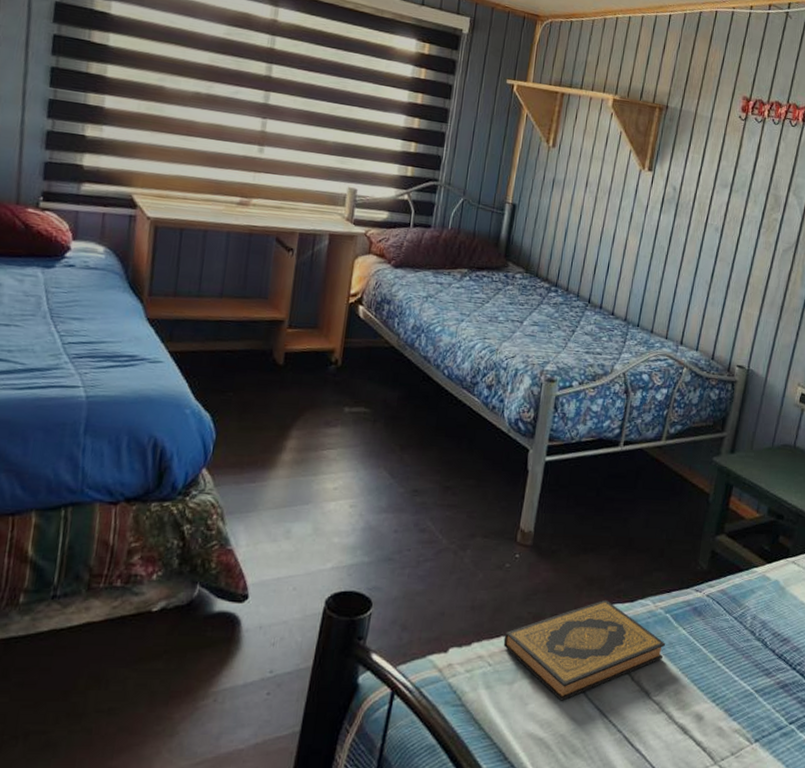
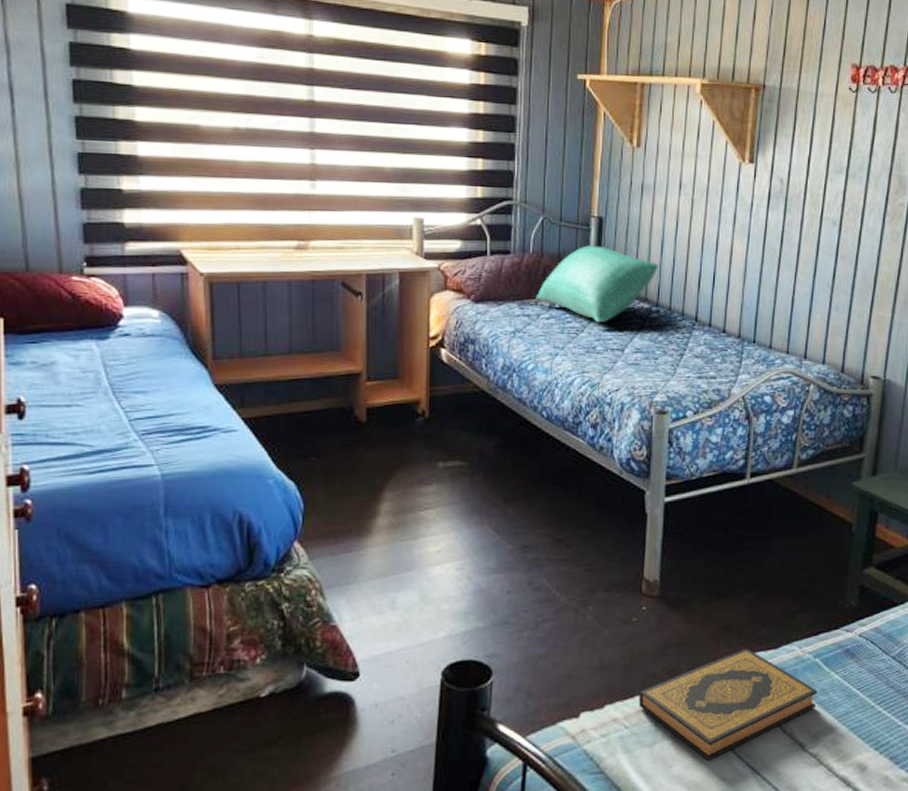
cushion: none [449,227,562,296] -> present [536,245,660,322]

